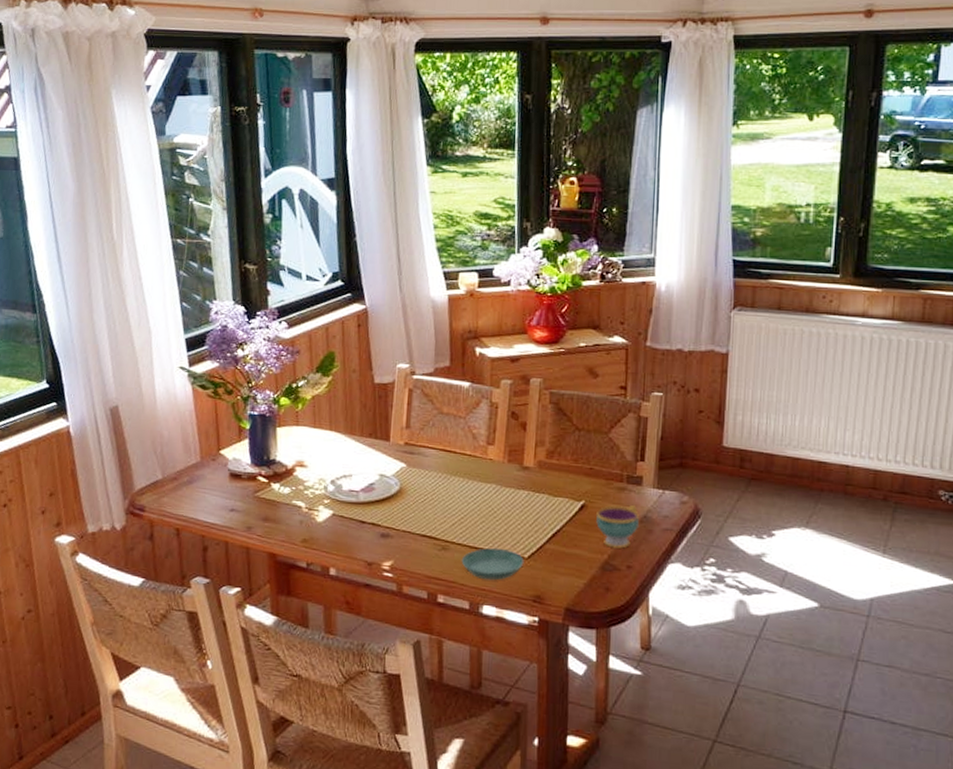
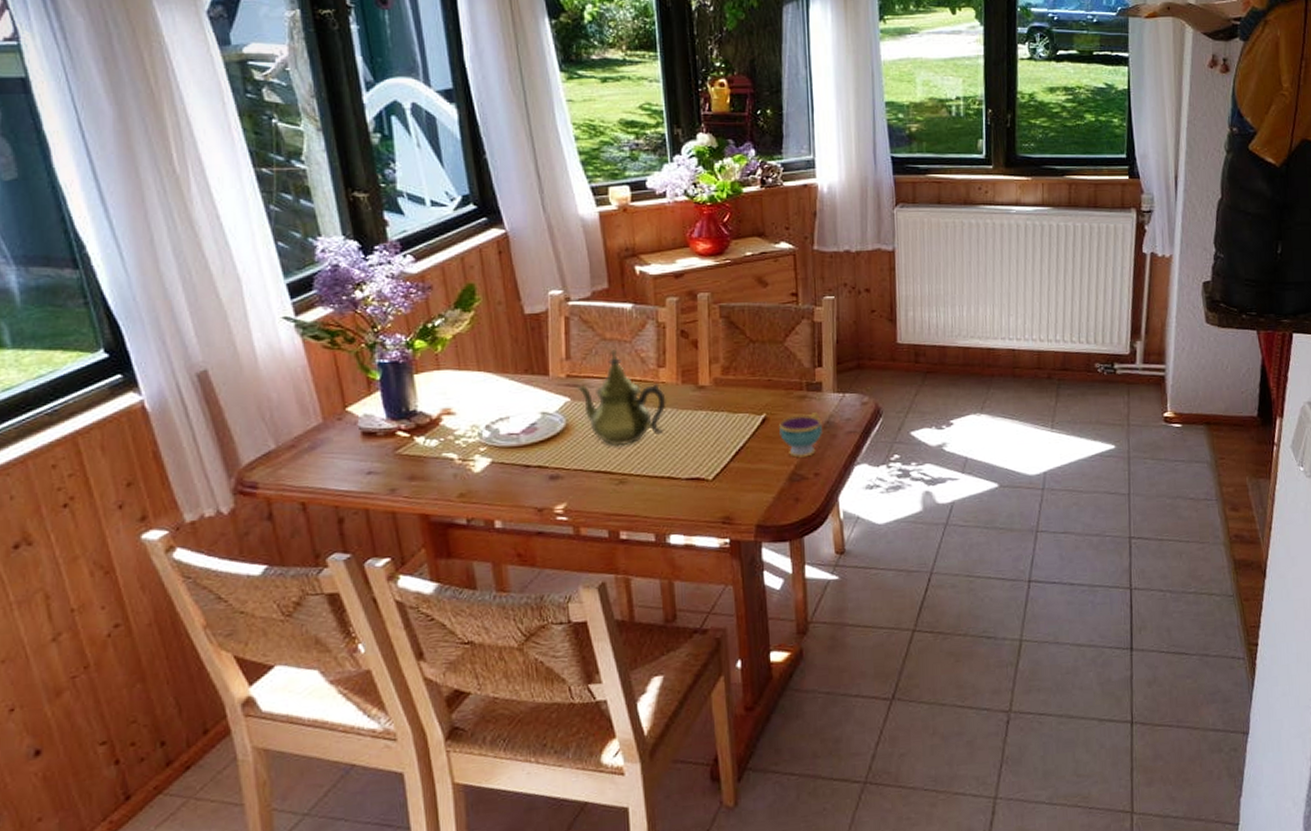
teapot: none [412,423,492,515] -> present [576,349,666,447]
saucer: present [461,547,524,581] -> none [641,473,709,509]

